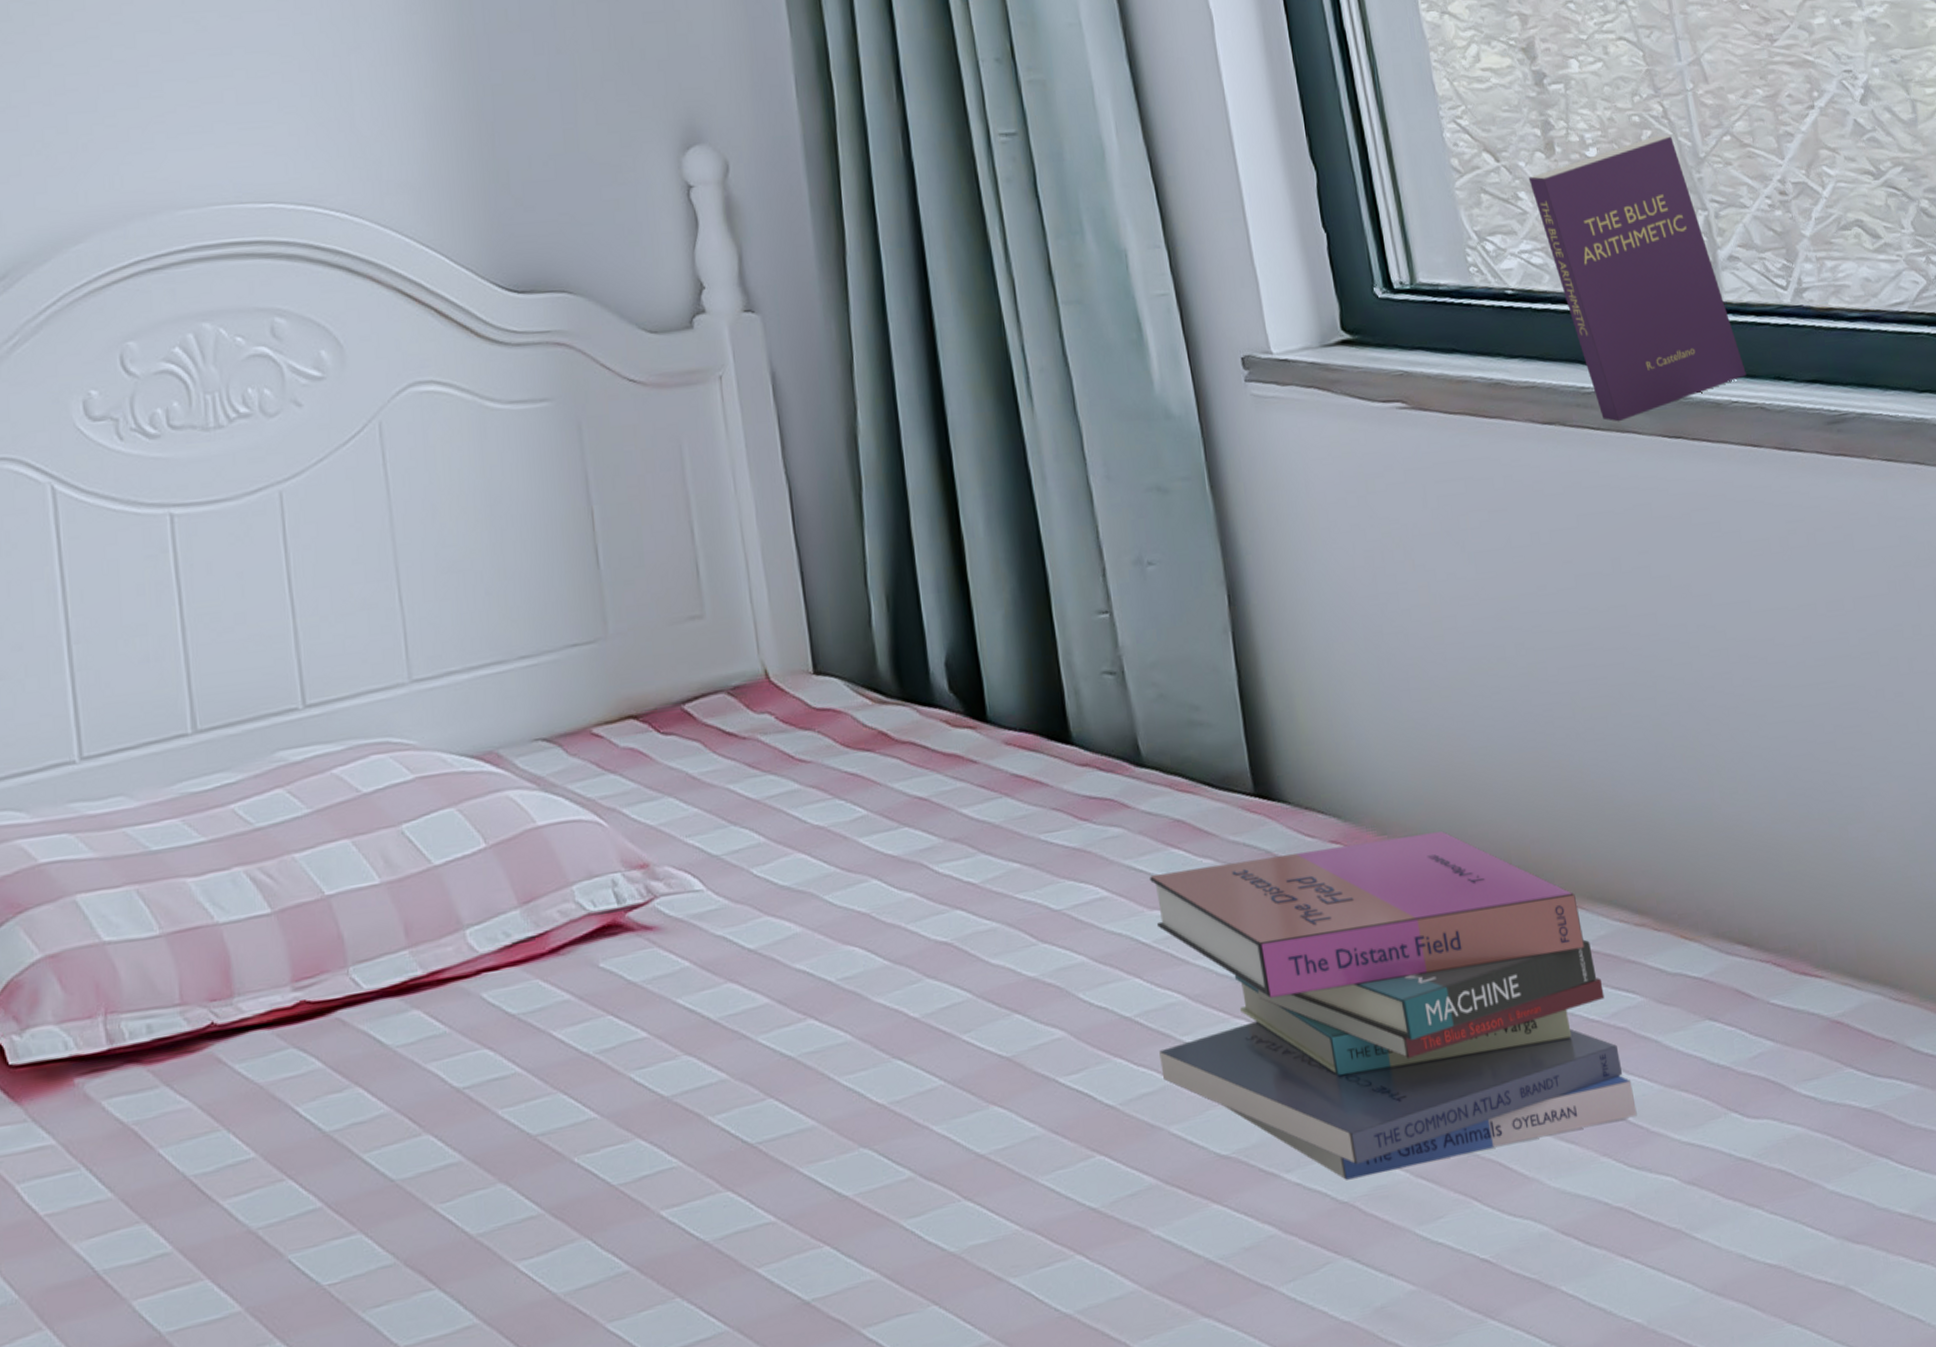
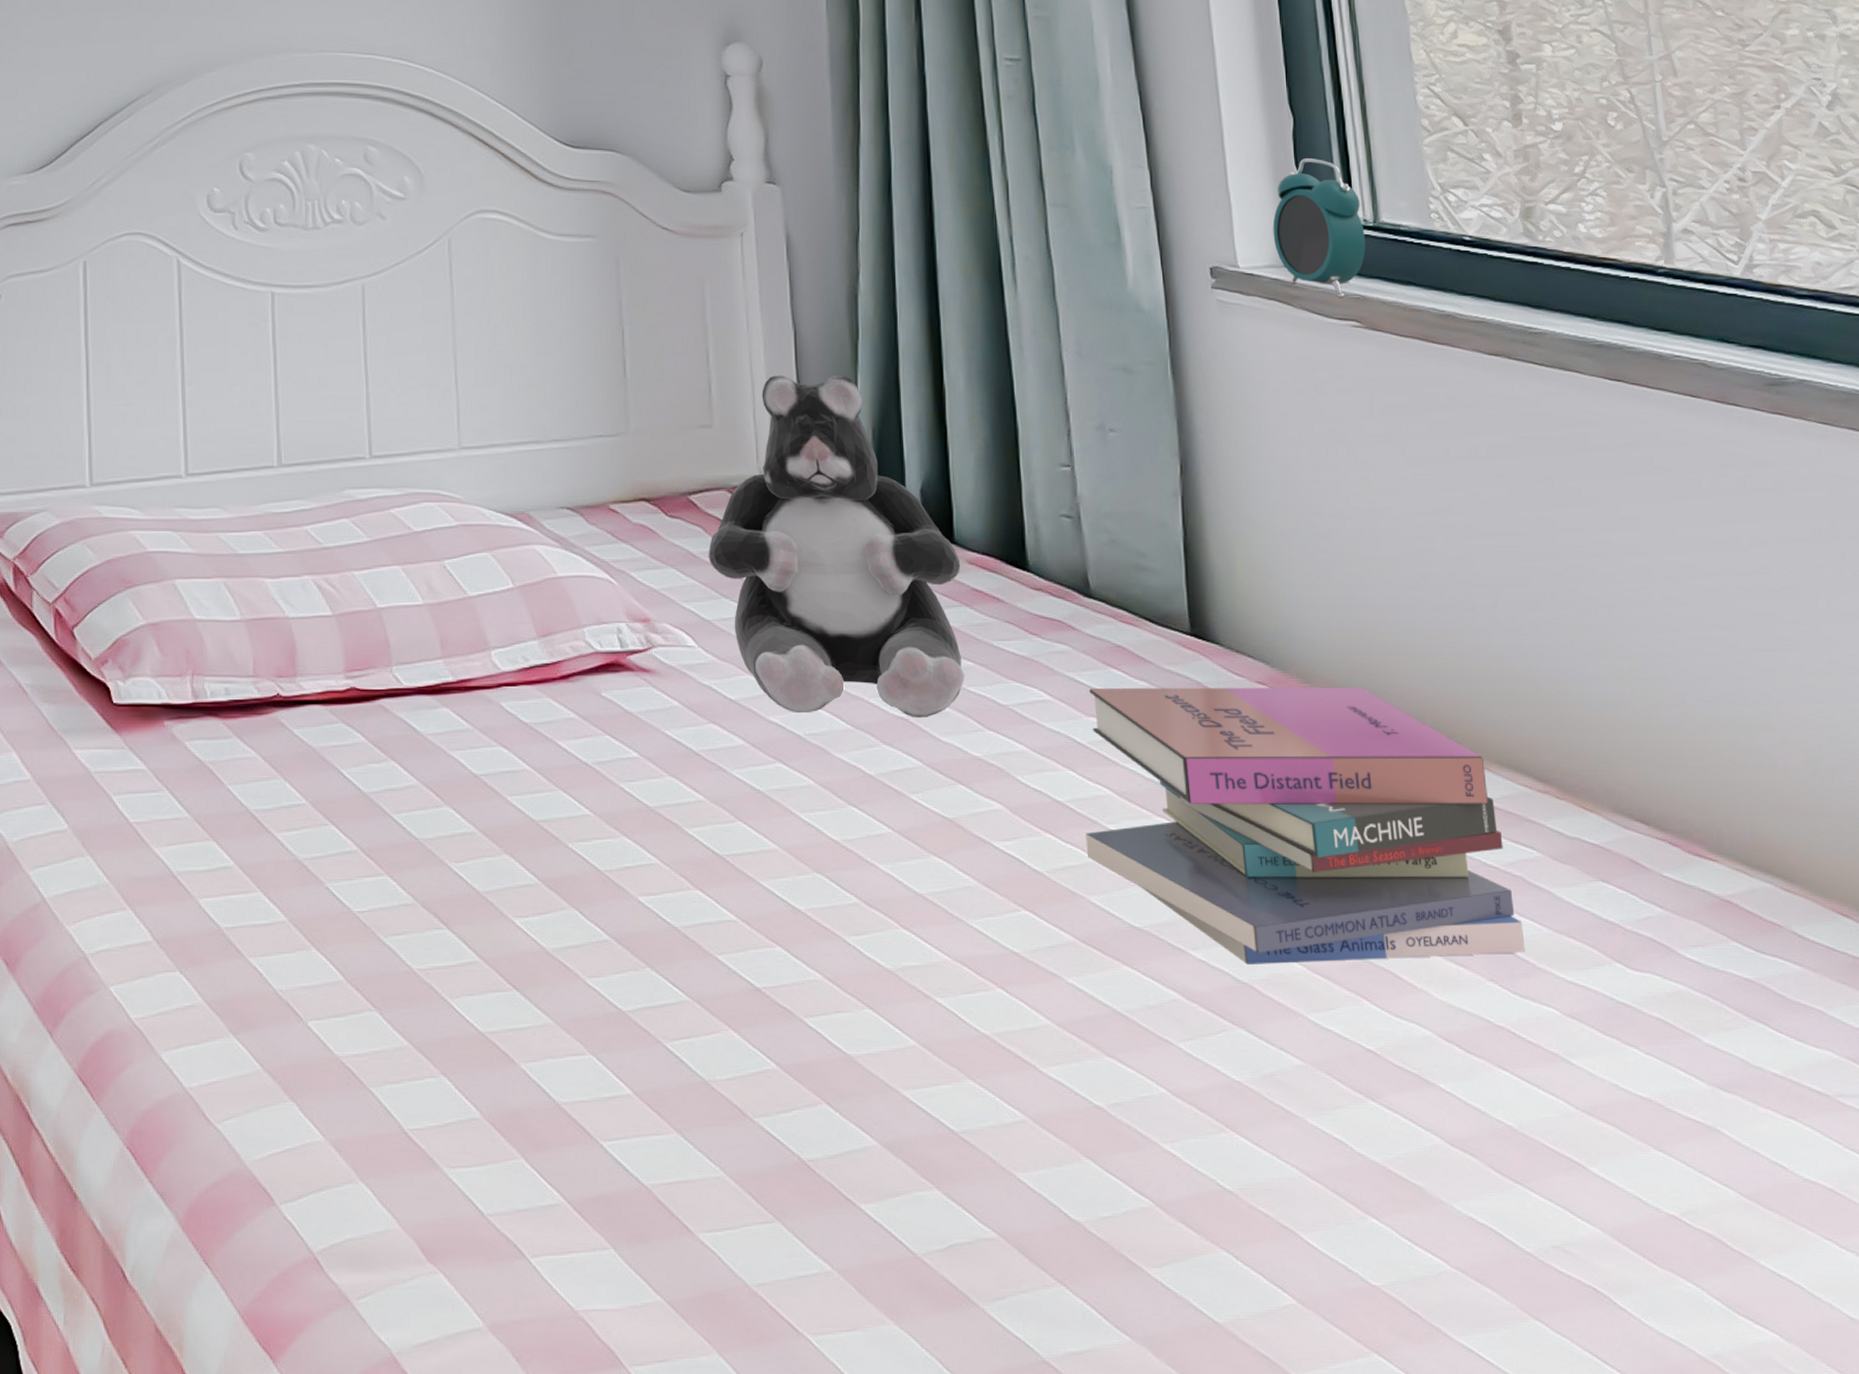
plush toy: none [710,534,1012,955] -> present [708,374,965,718]
alarm clock: none [1304,216,1405,379] -> present [1272,158,1366,300]
book: present [1528,135,1747,422] -> none [1494,118,1691,361]

